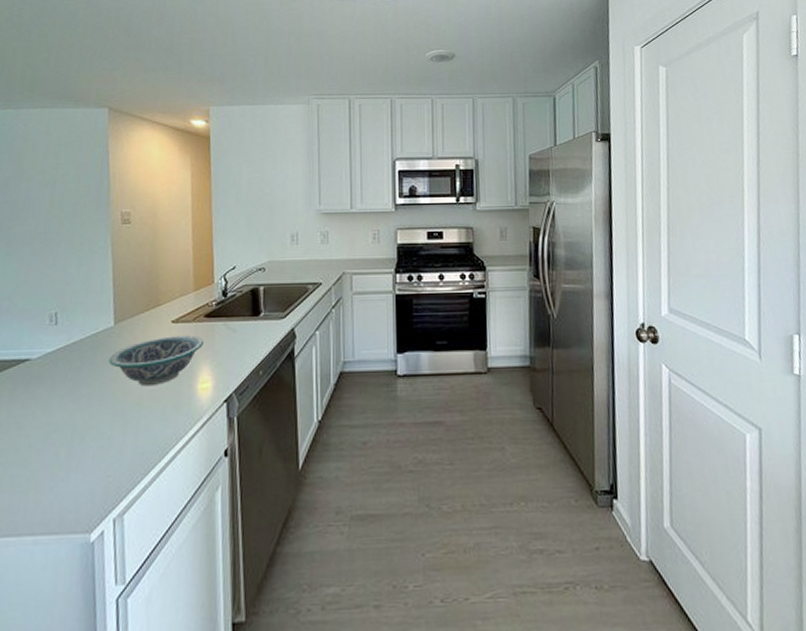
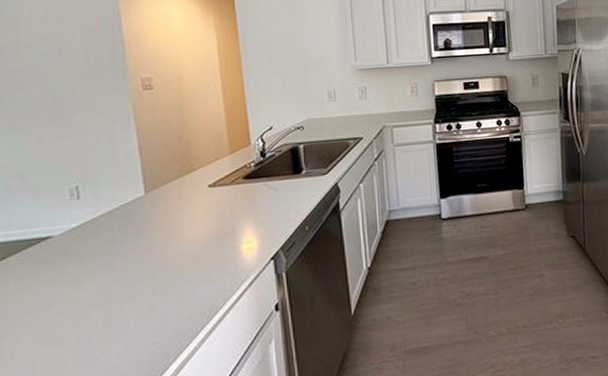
bowl: present [108,335,203,387] -> none [142,198,244,253]

